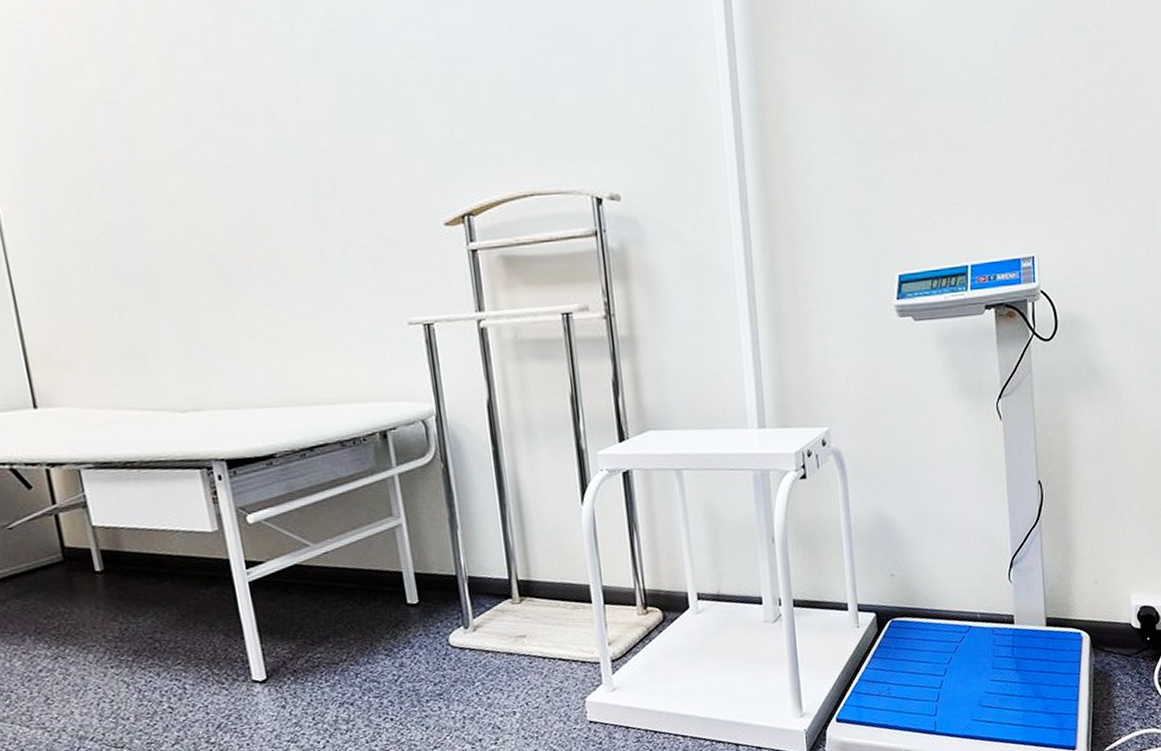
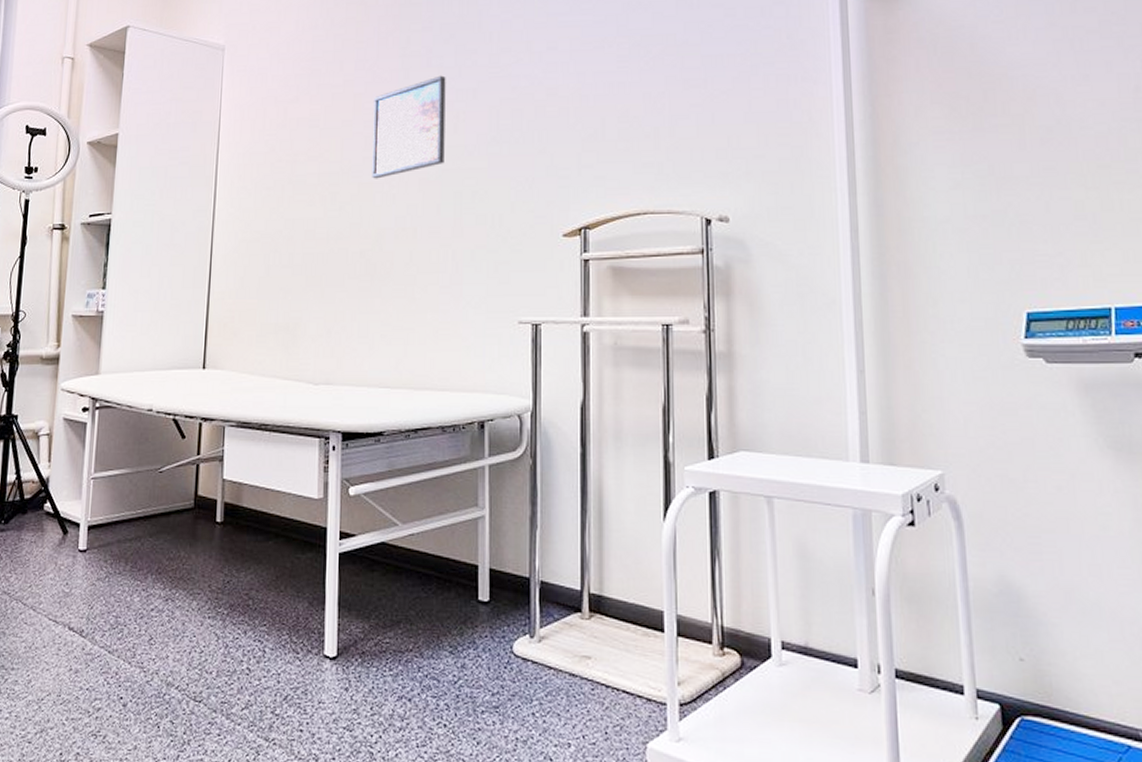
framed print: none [185,33,292,168] -> present [372,75,446,179]

